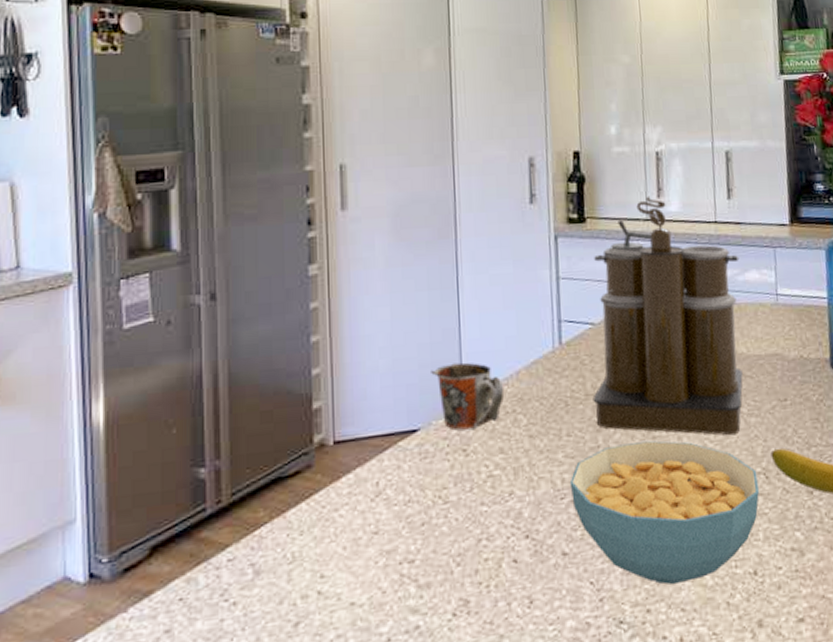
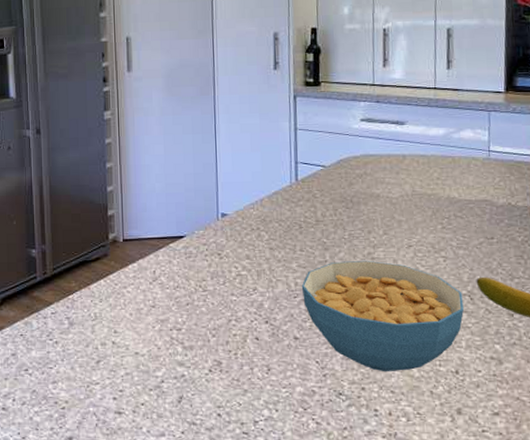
mug: present [431,362,505,431] -> none [194,189,251,240]
coffee maker: present [592,196,743,436] -> none [322,65,456,263]

